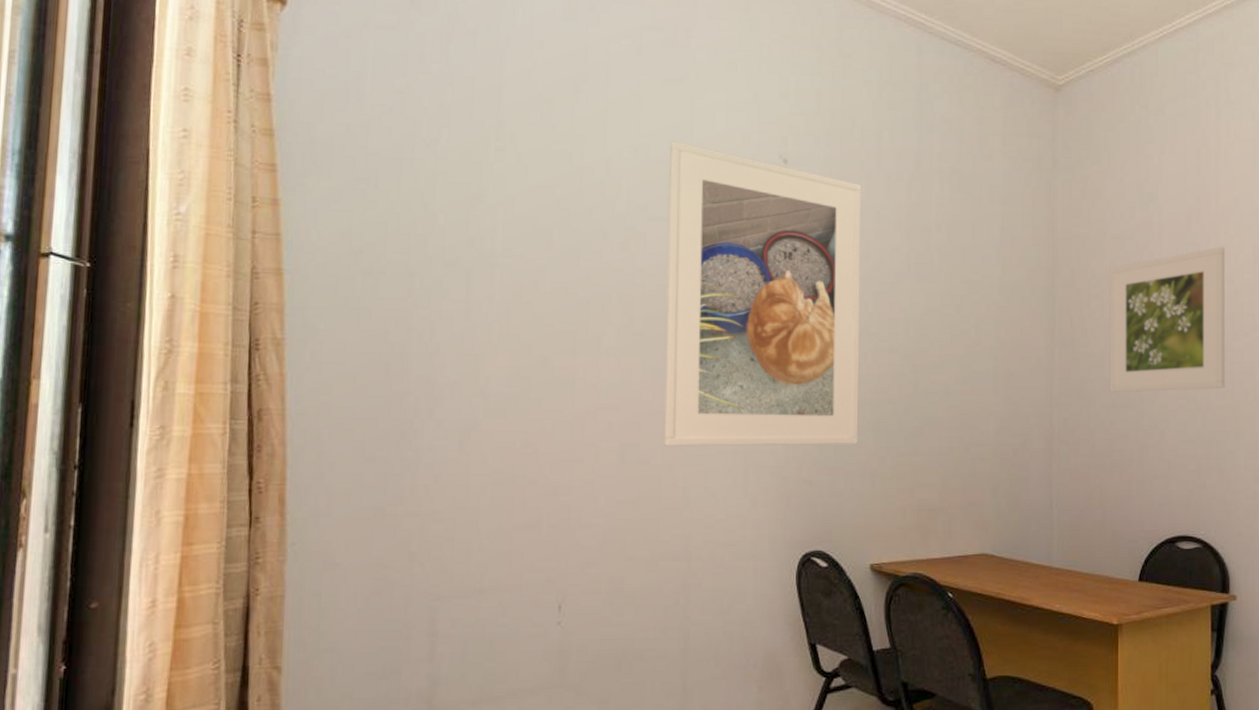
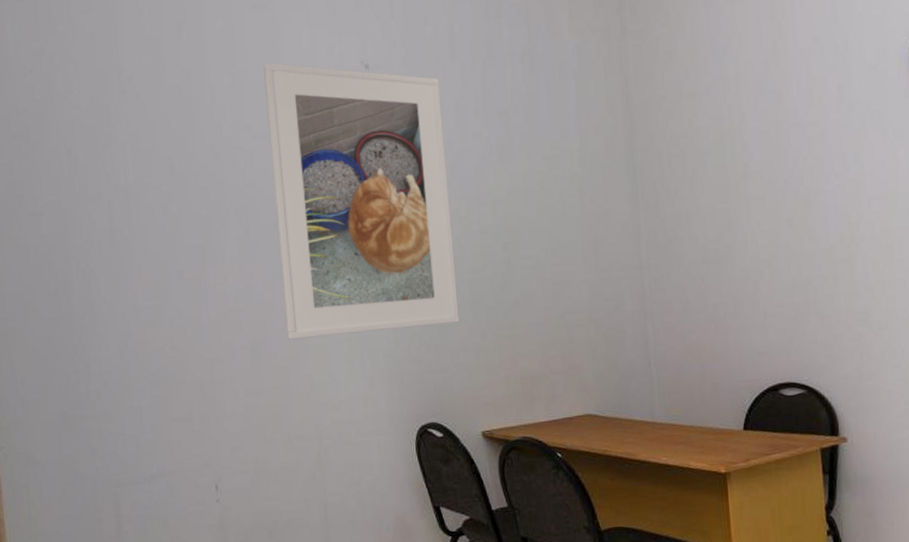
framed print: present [1109,246,1226,393] -> none [688,89,819,249]

